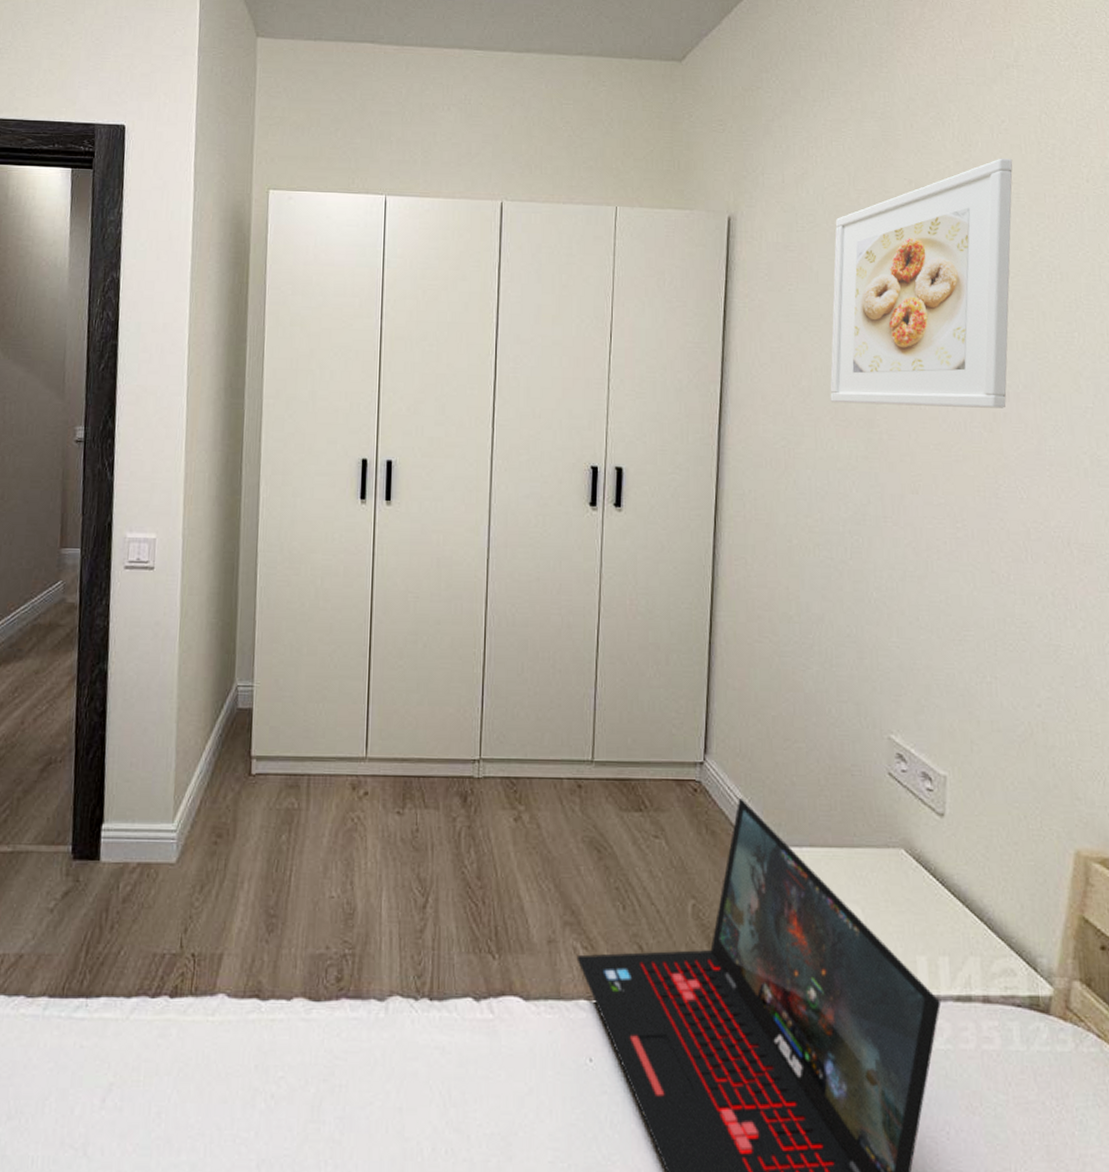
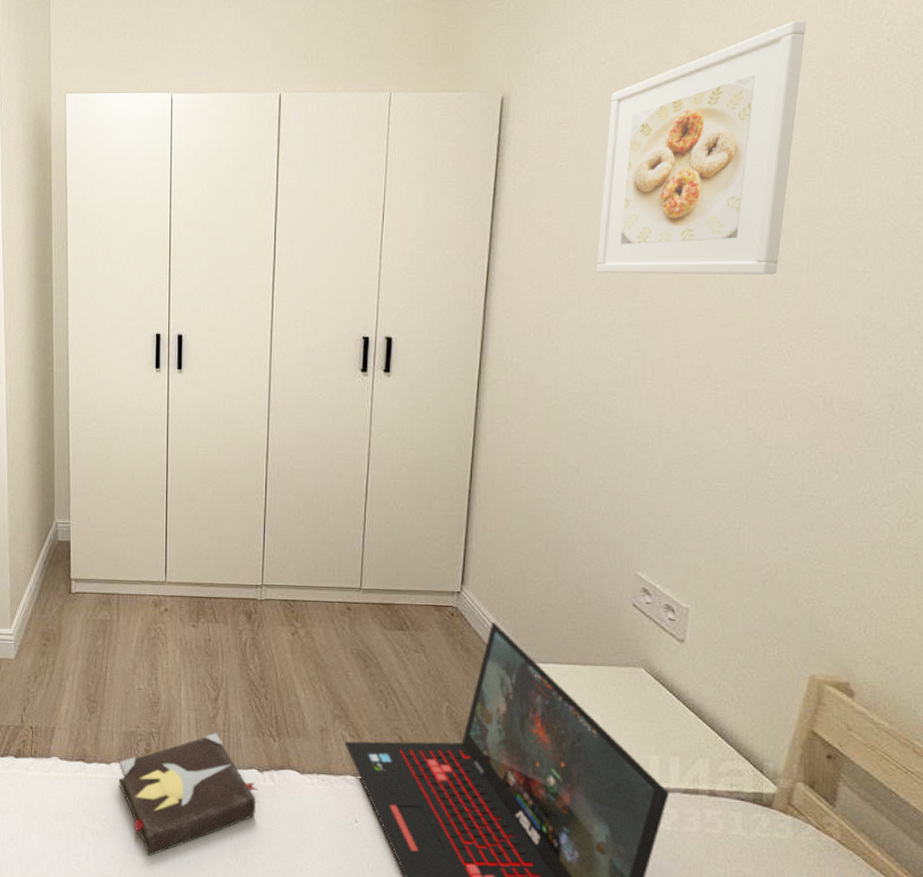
hardback book: none [301,951,474,1124] -> present [119,732,258,856]

